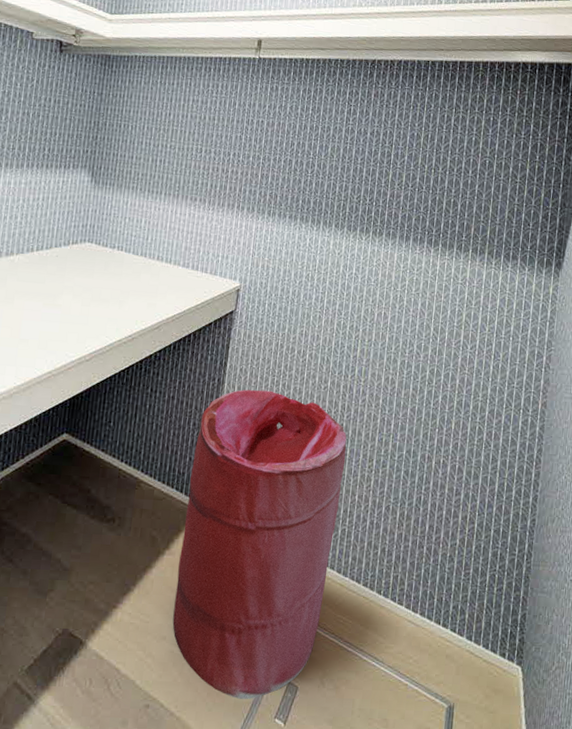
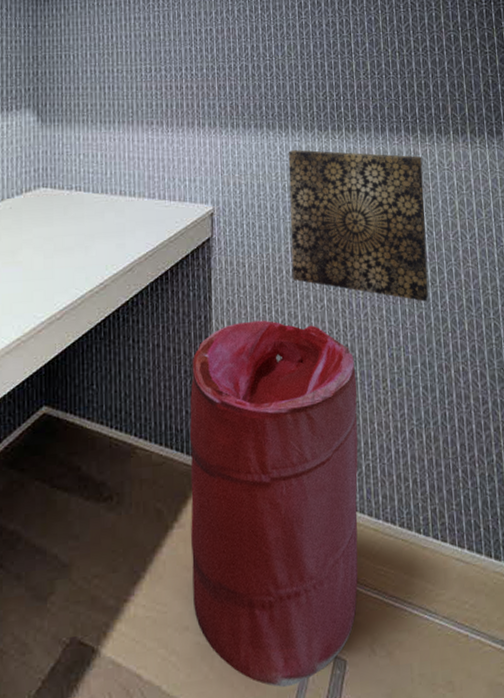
wall art: none [302,243,439,398] -> present [288,149,429,302]

